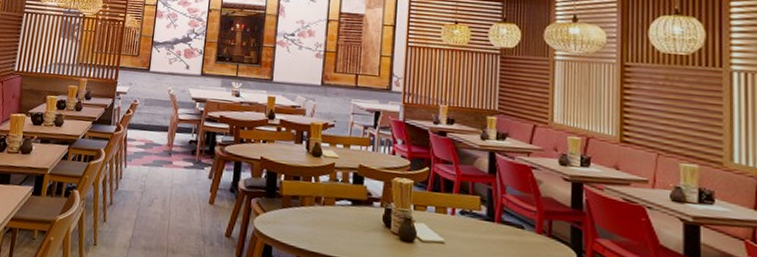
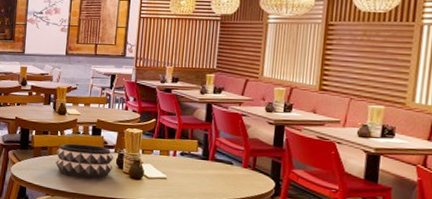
decorative bowl: none [308,192,380,239] -> present [55,143,114,179]

